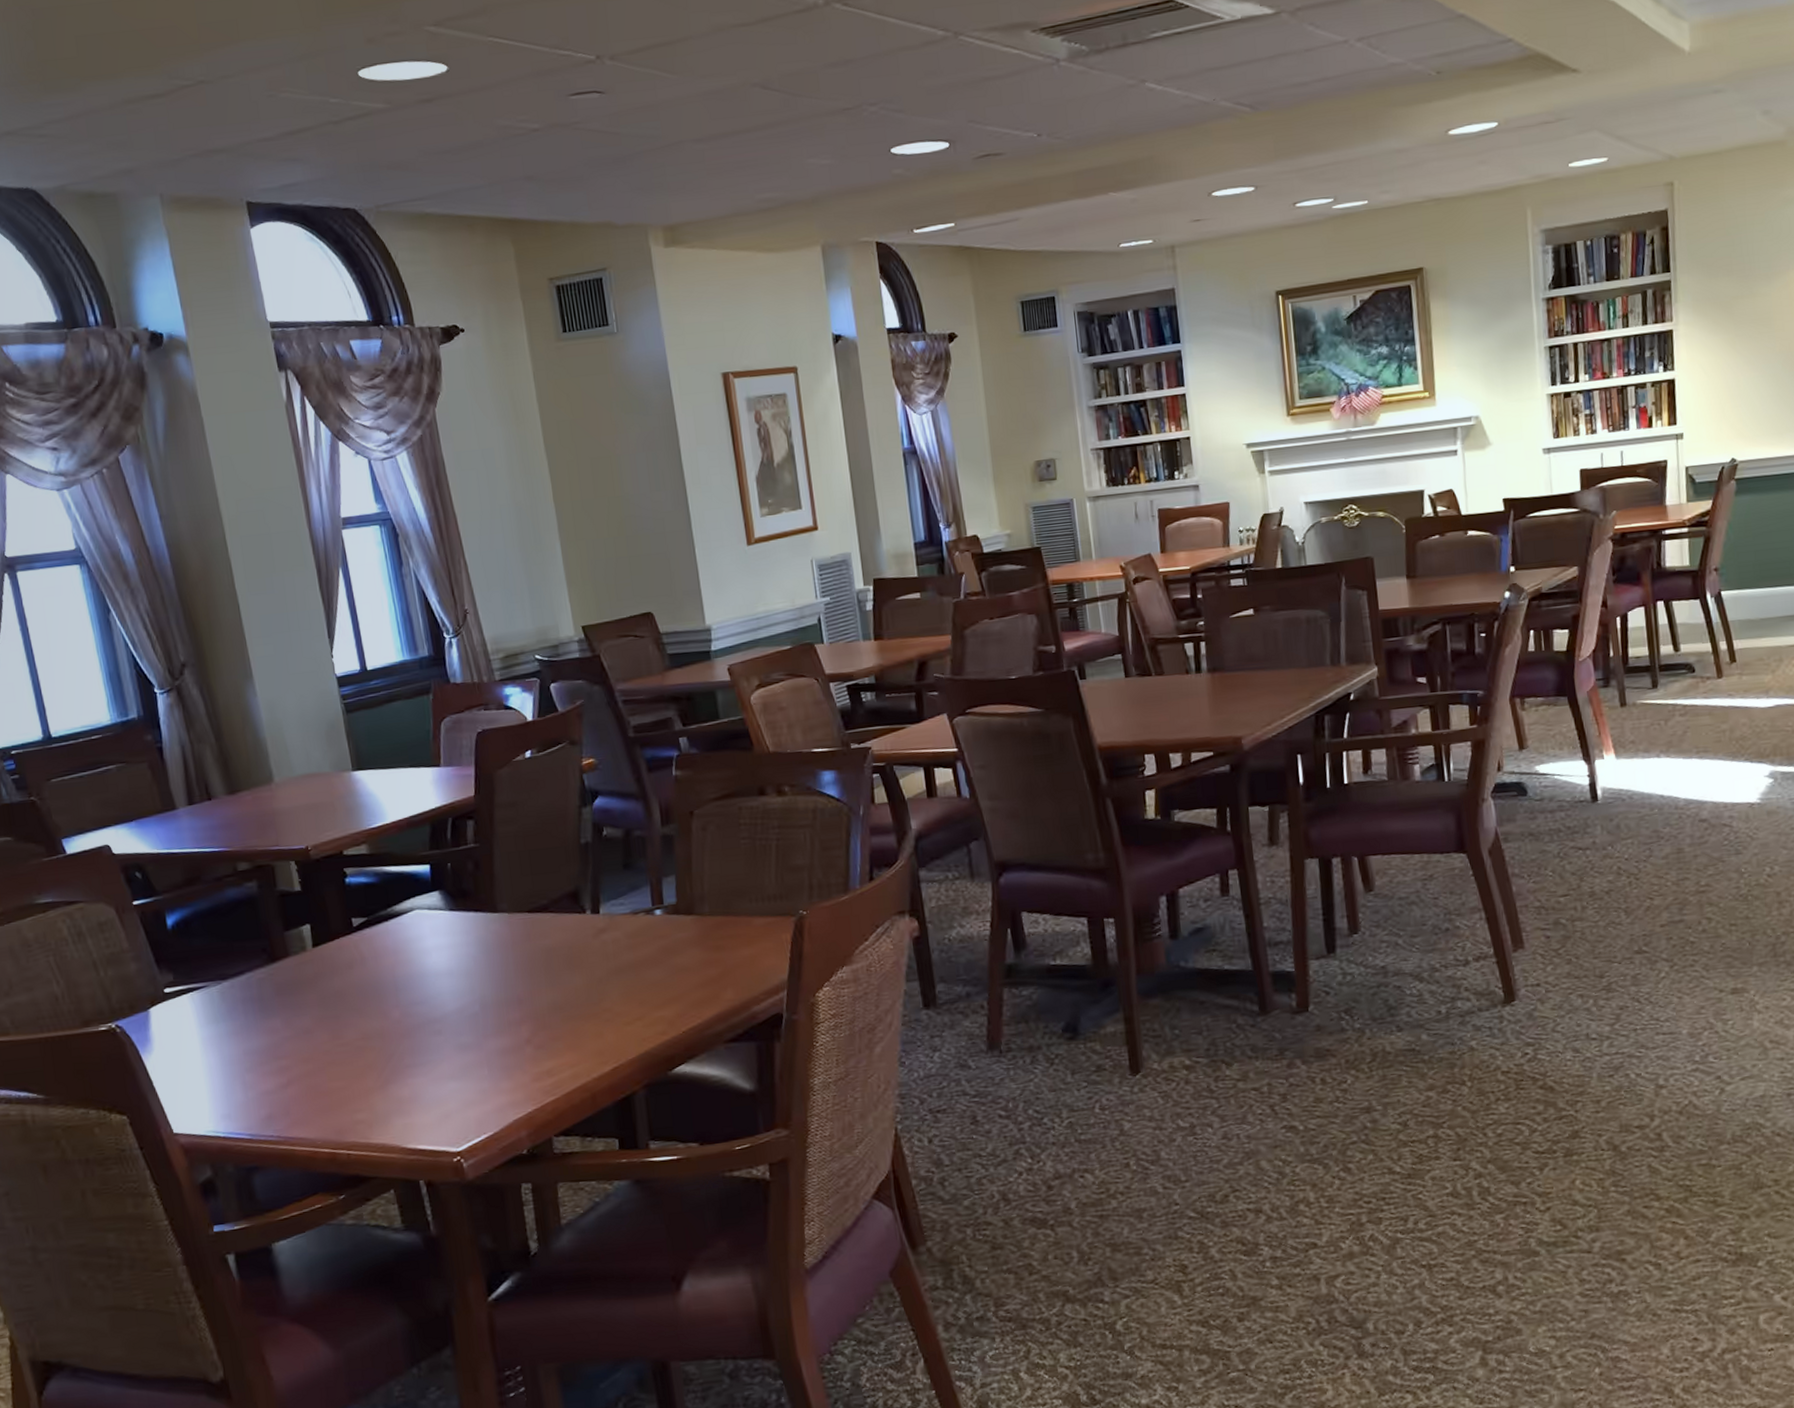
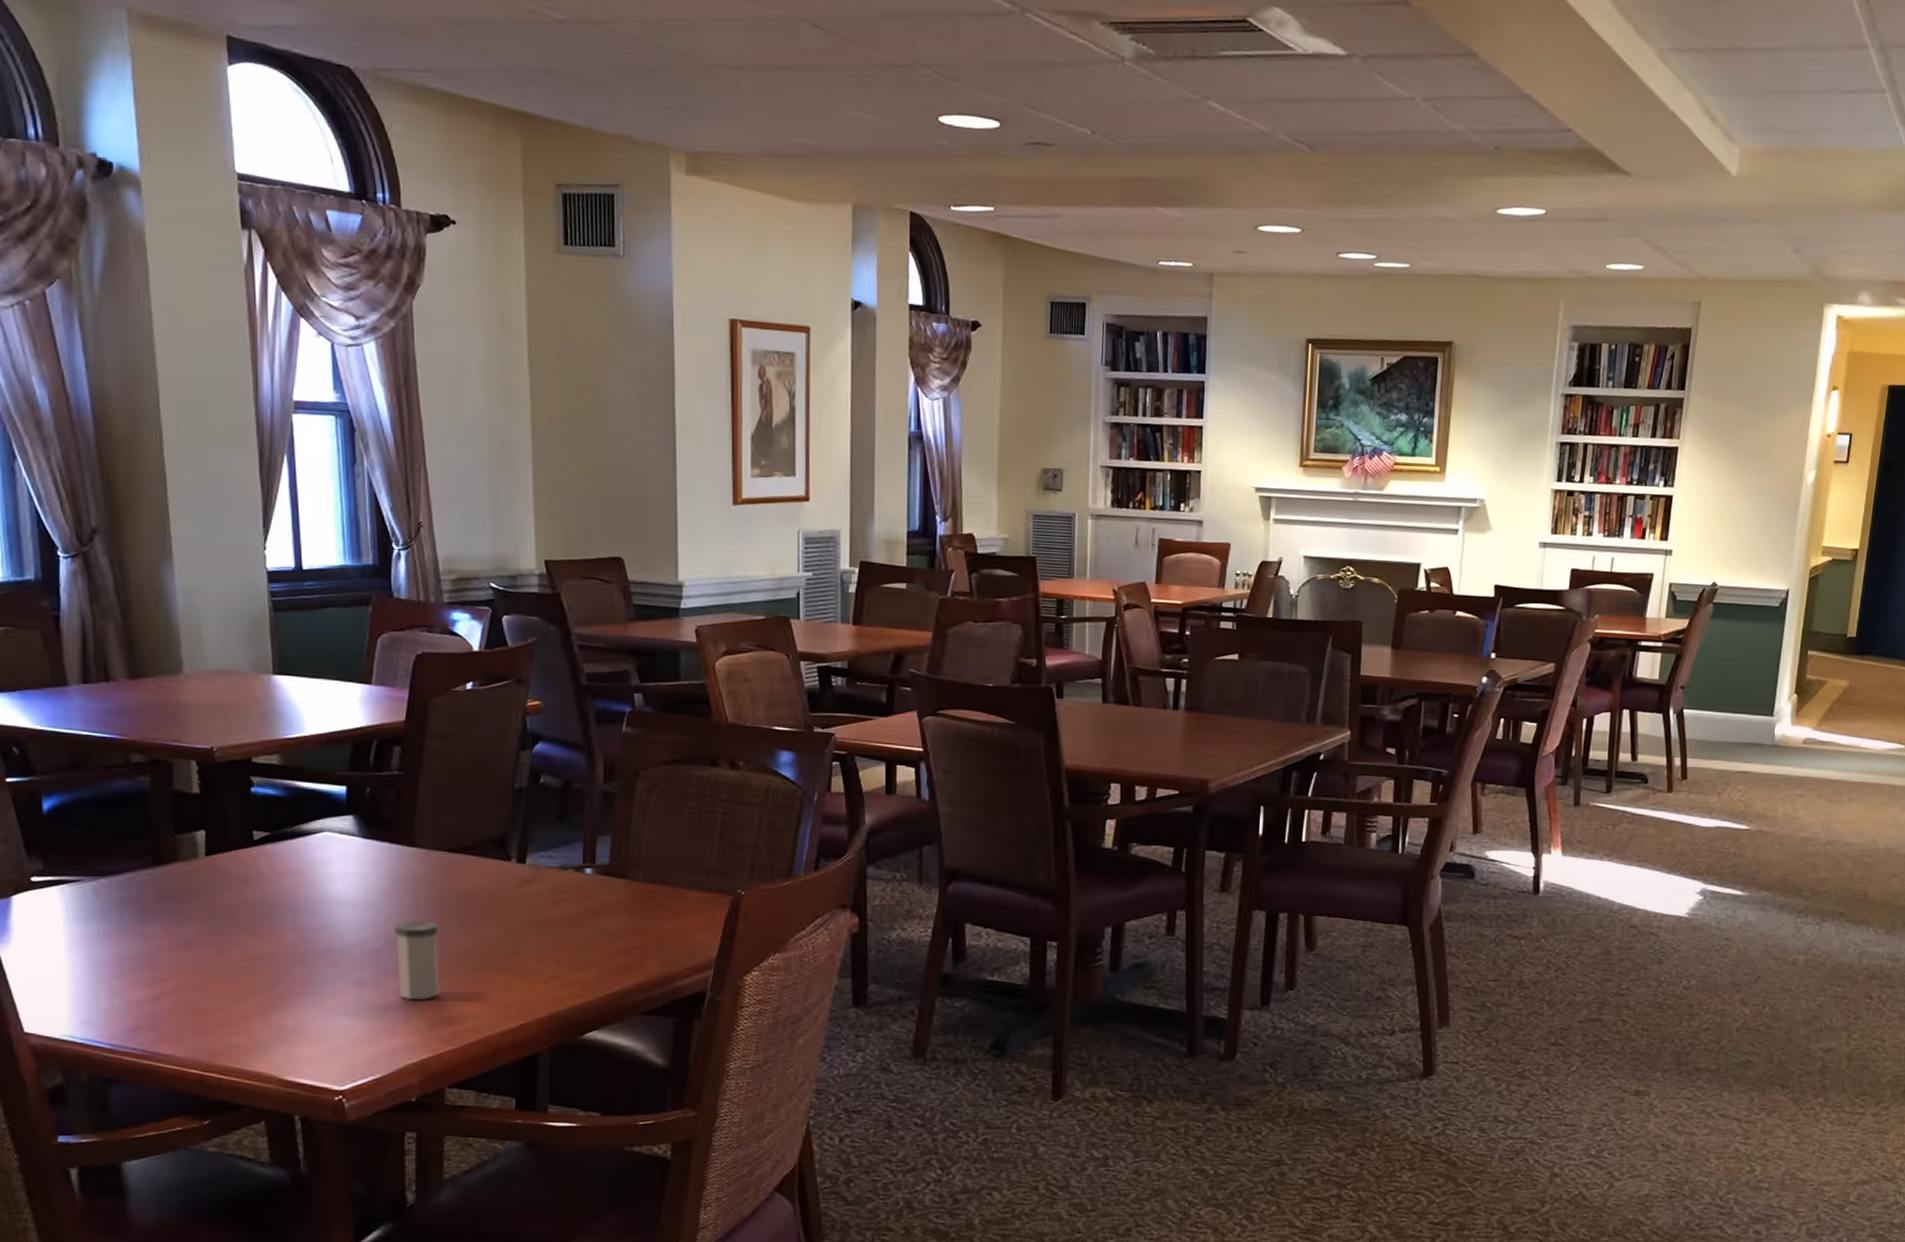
salt shaker: none [487,980,536,1057] -> present [393,920,440,1001]

